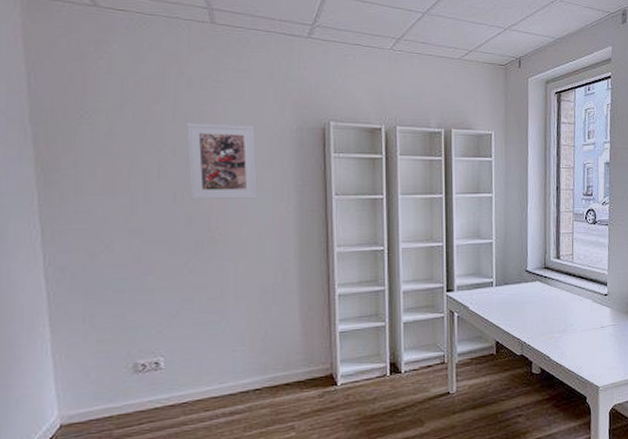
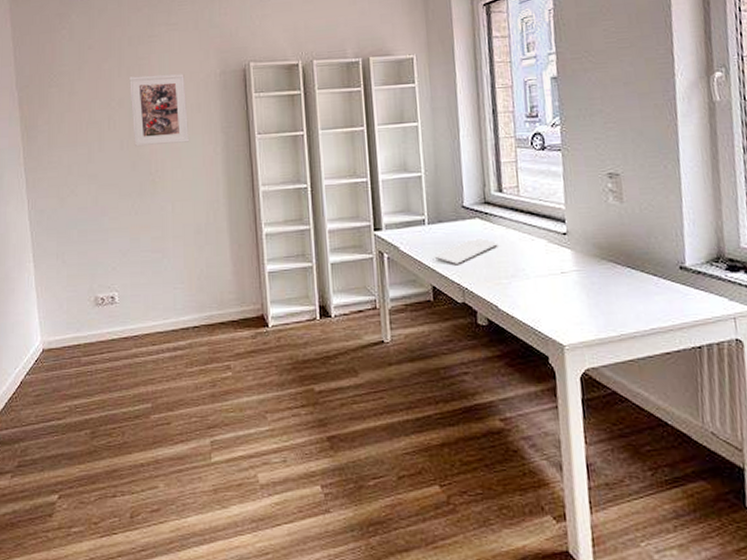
keyboard: none [500,298,553,323] -> present [435,237,498,265]

